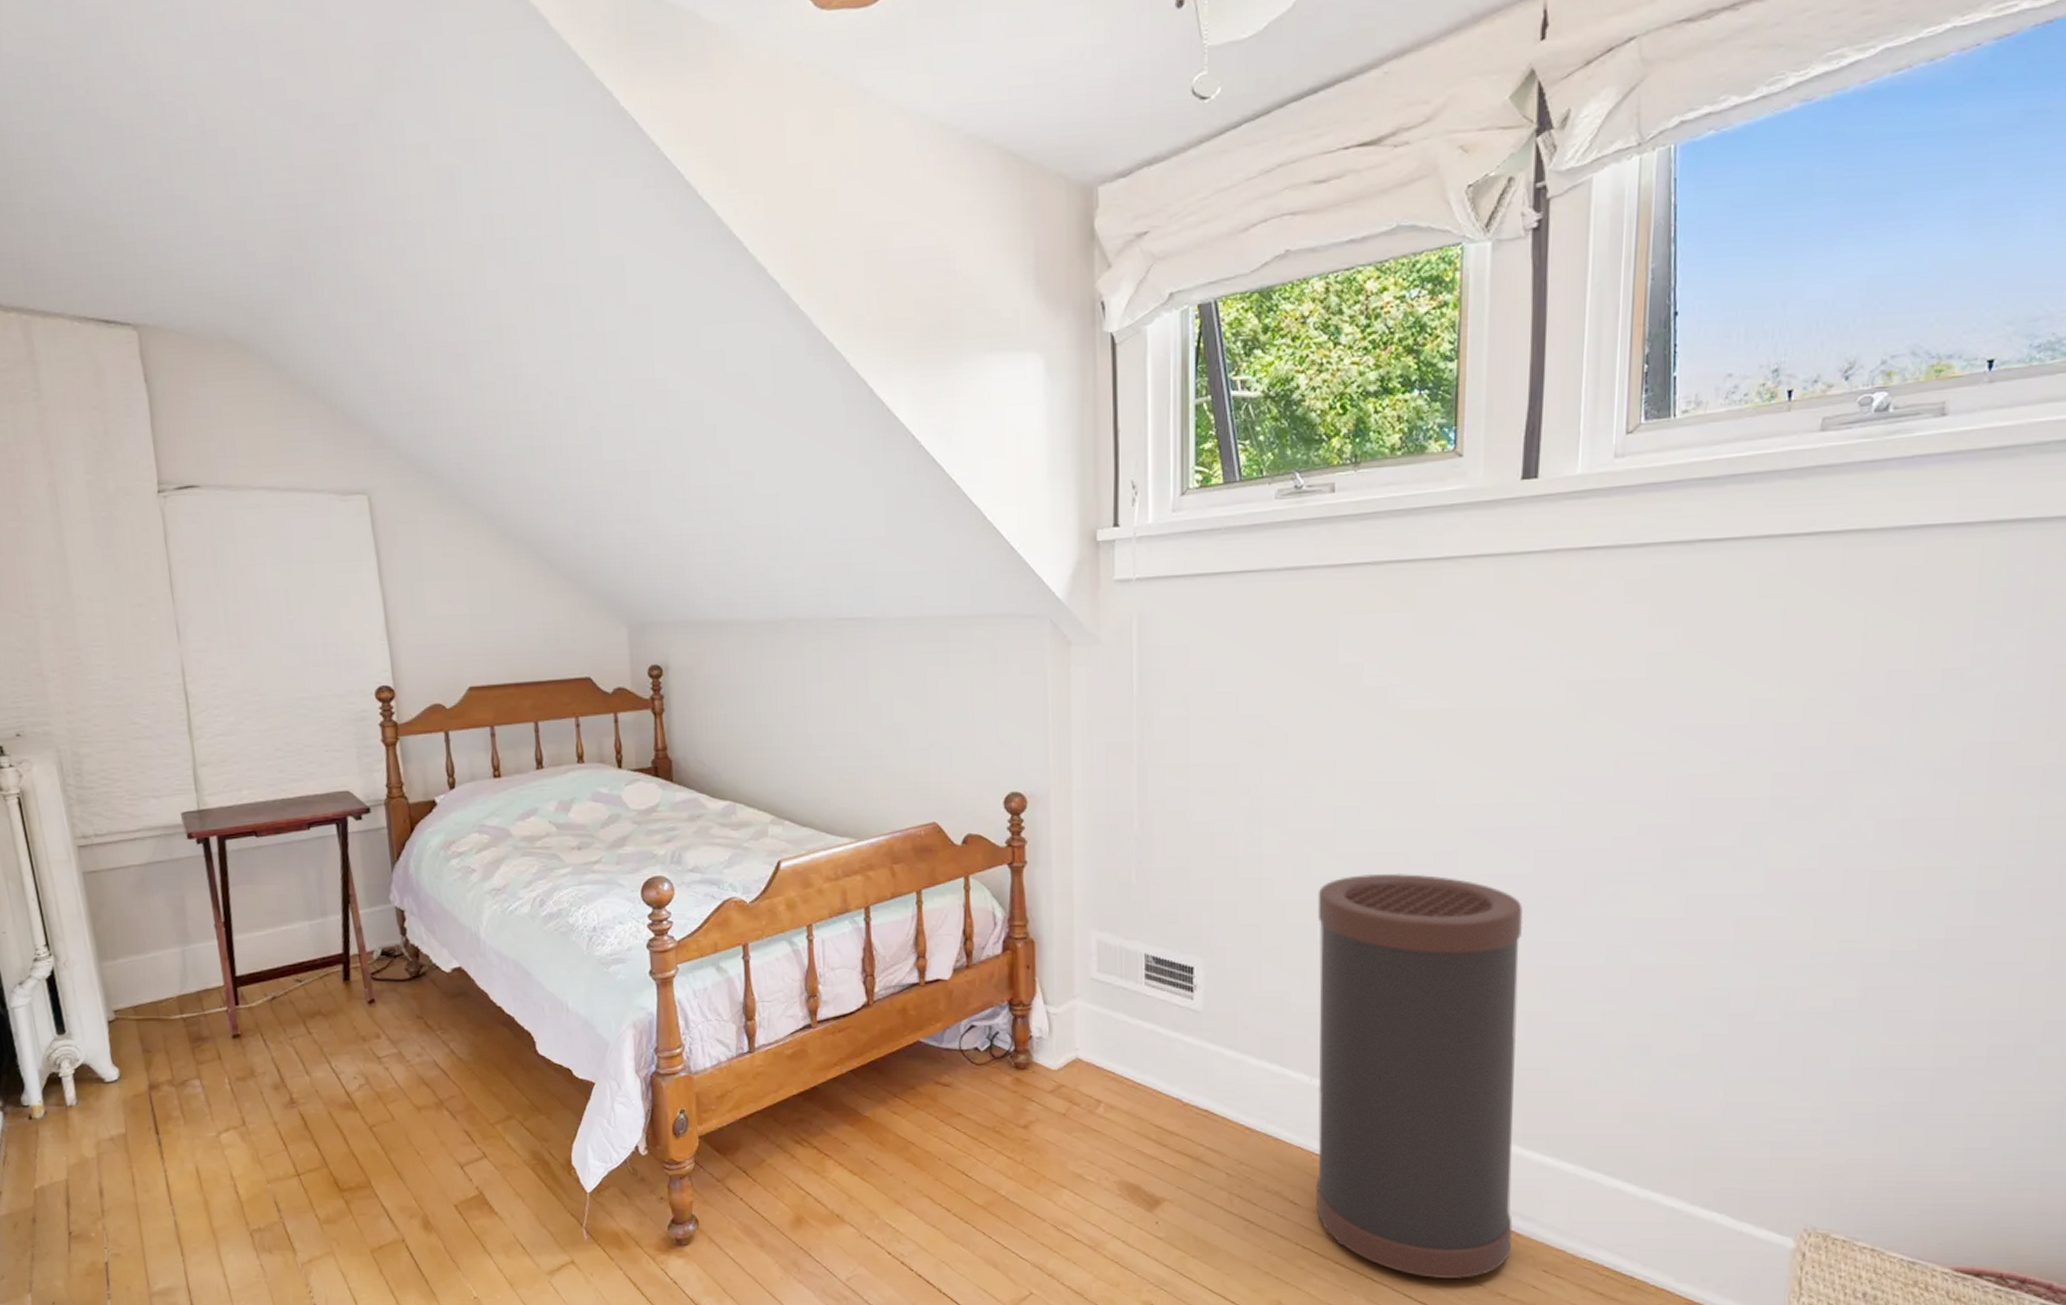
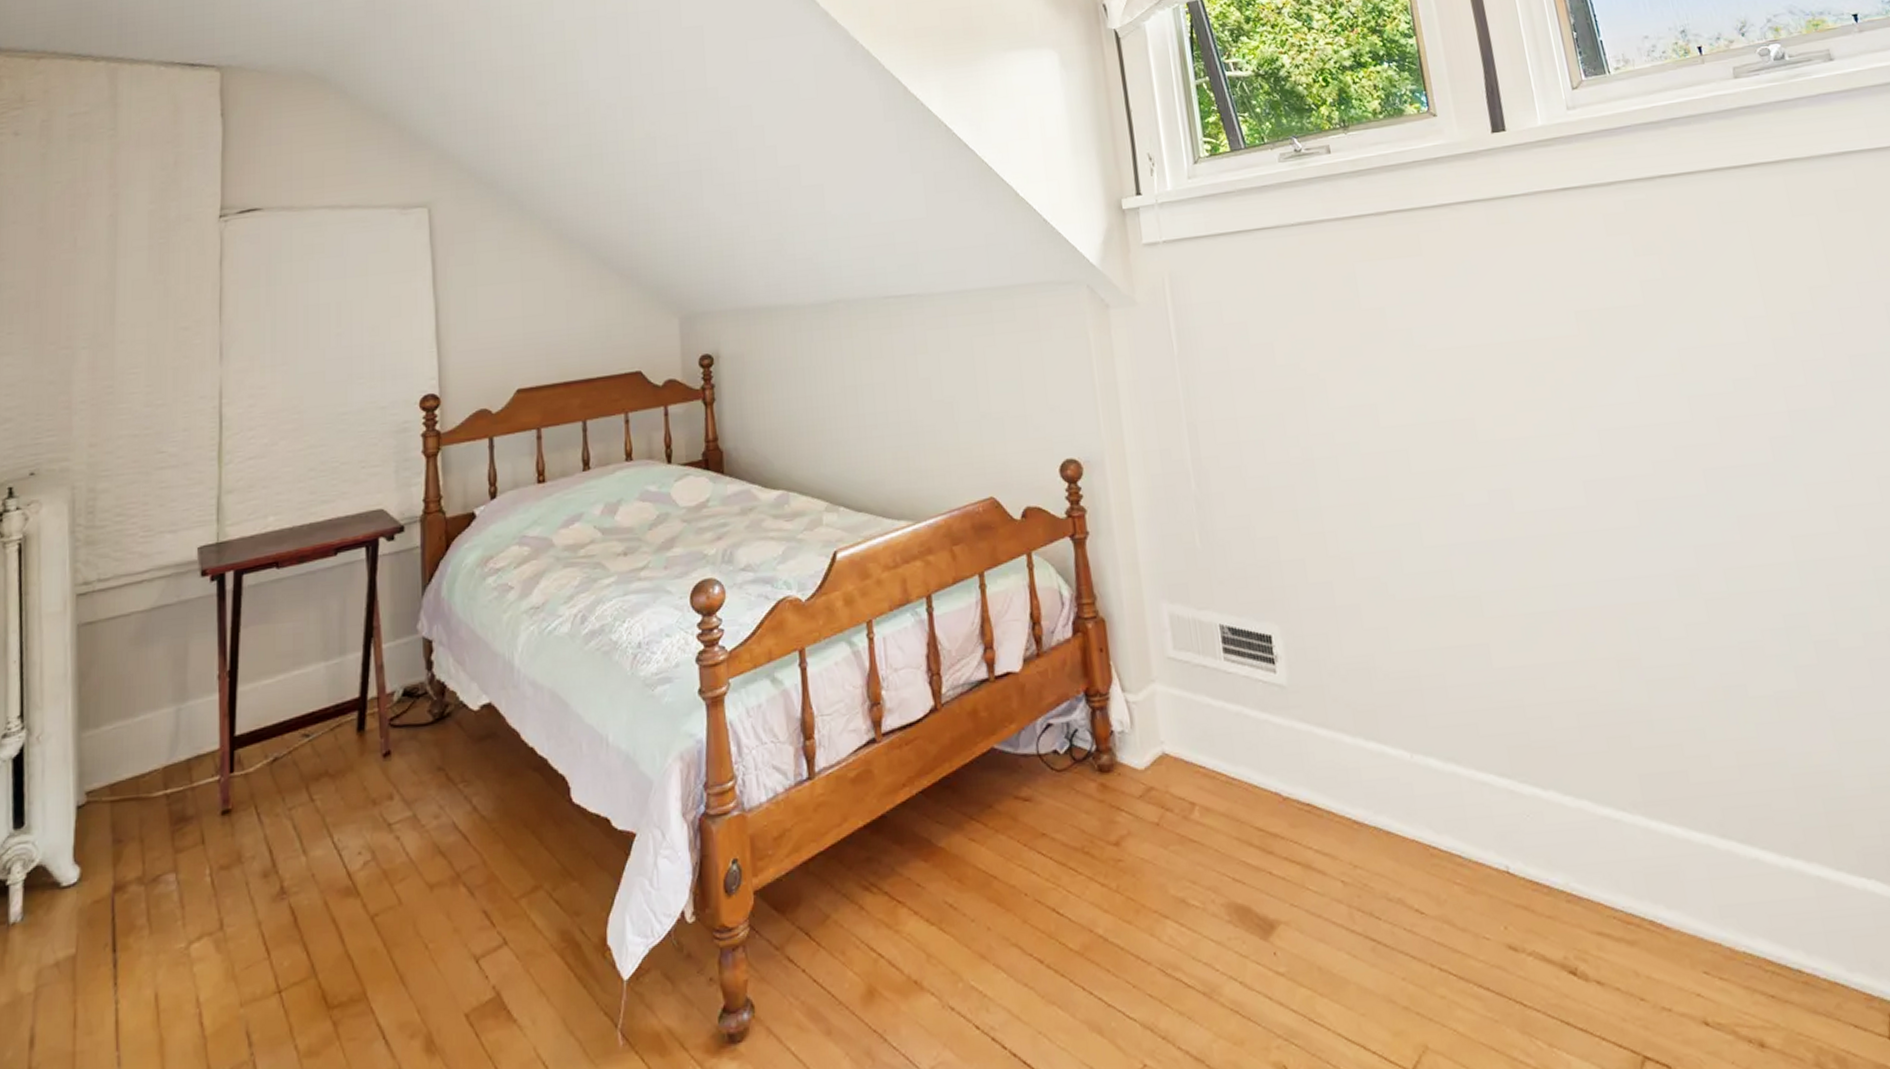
trash can: present [1316,873,1524,1279] -> none [1382,515,1664,995]

